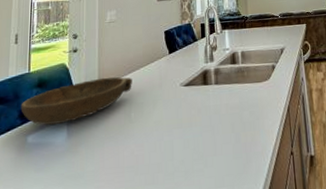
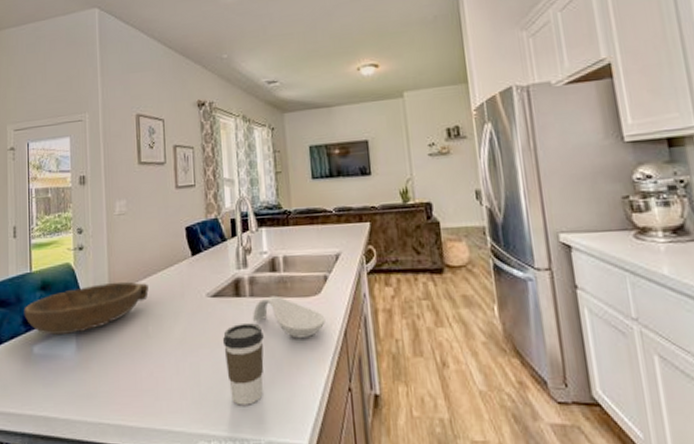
coffee cup: none [193,105,226,174] -> present [223,323,264,406]
spoon rest: none [216,82,273,116] -> present [252,295,326,339]

